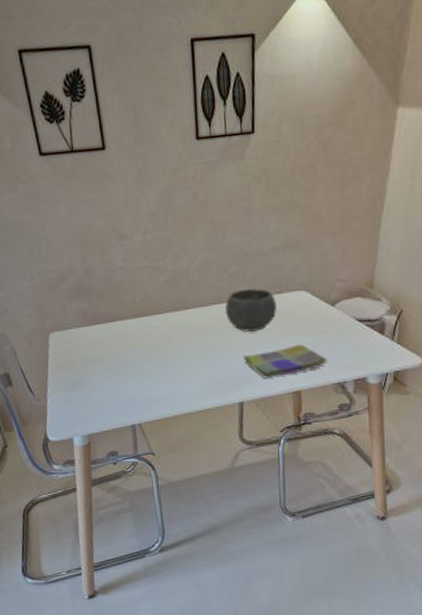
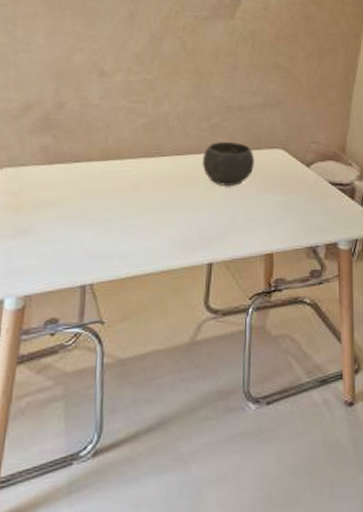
dish towel: present [244,344,327,379] -> none [217,203,301,238]

